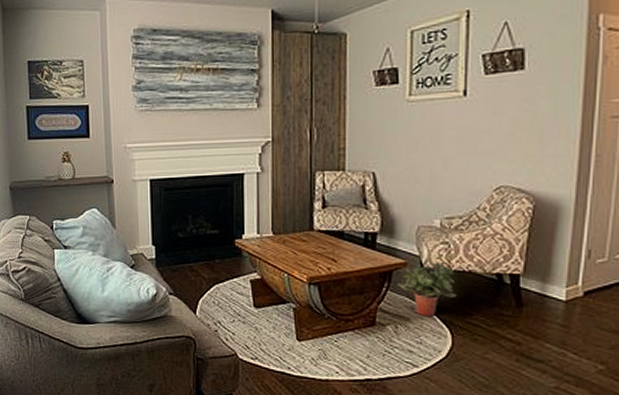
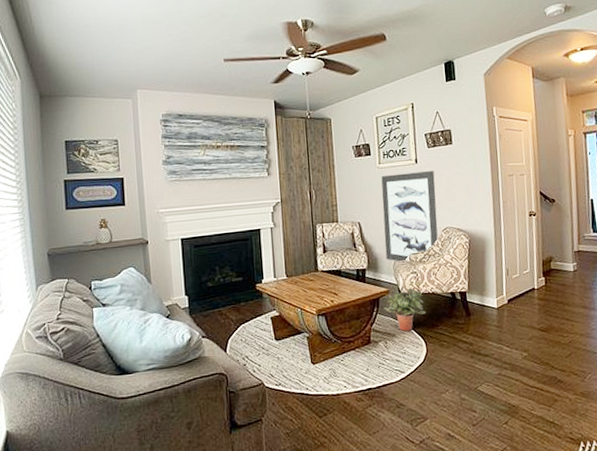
wall art: none [407,106,491,229] -> present [381,170,438,263]

